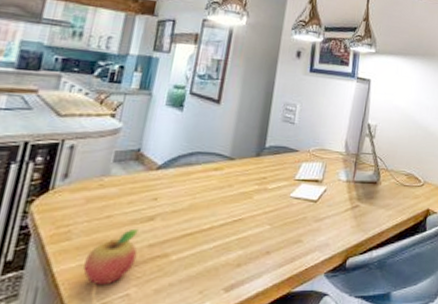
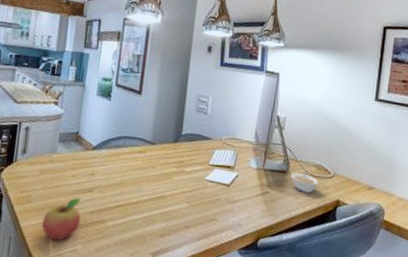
legume: none [382,181,409,203] -> present [291,171,319,193]

